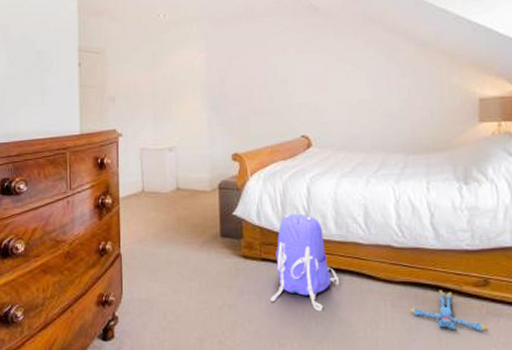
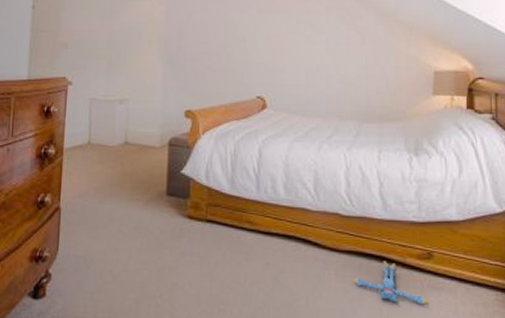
backpack: present [270,214,340,311] -> none [213,175,285,277]

